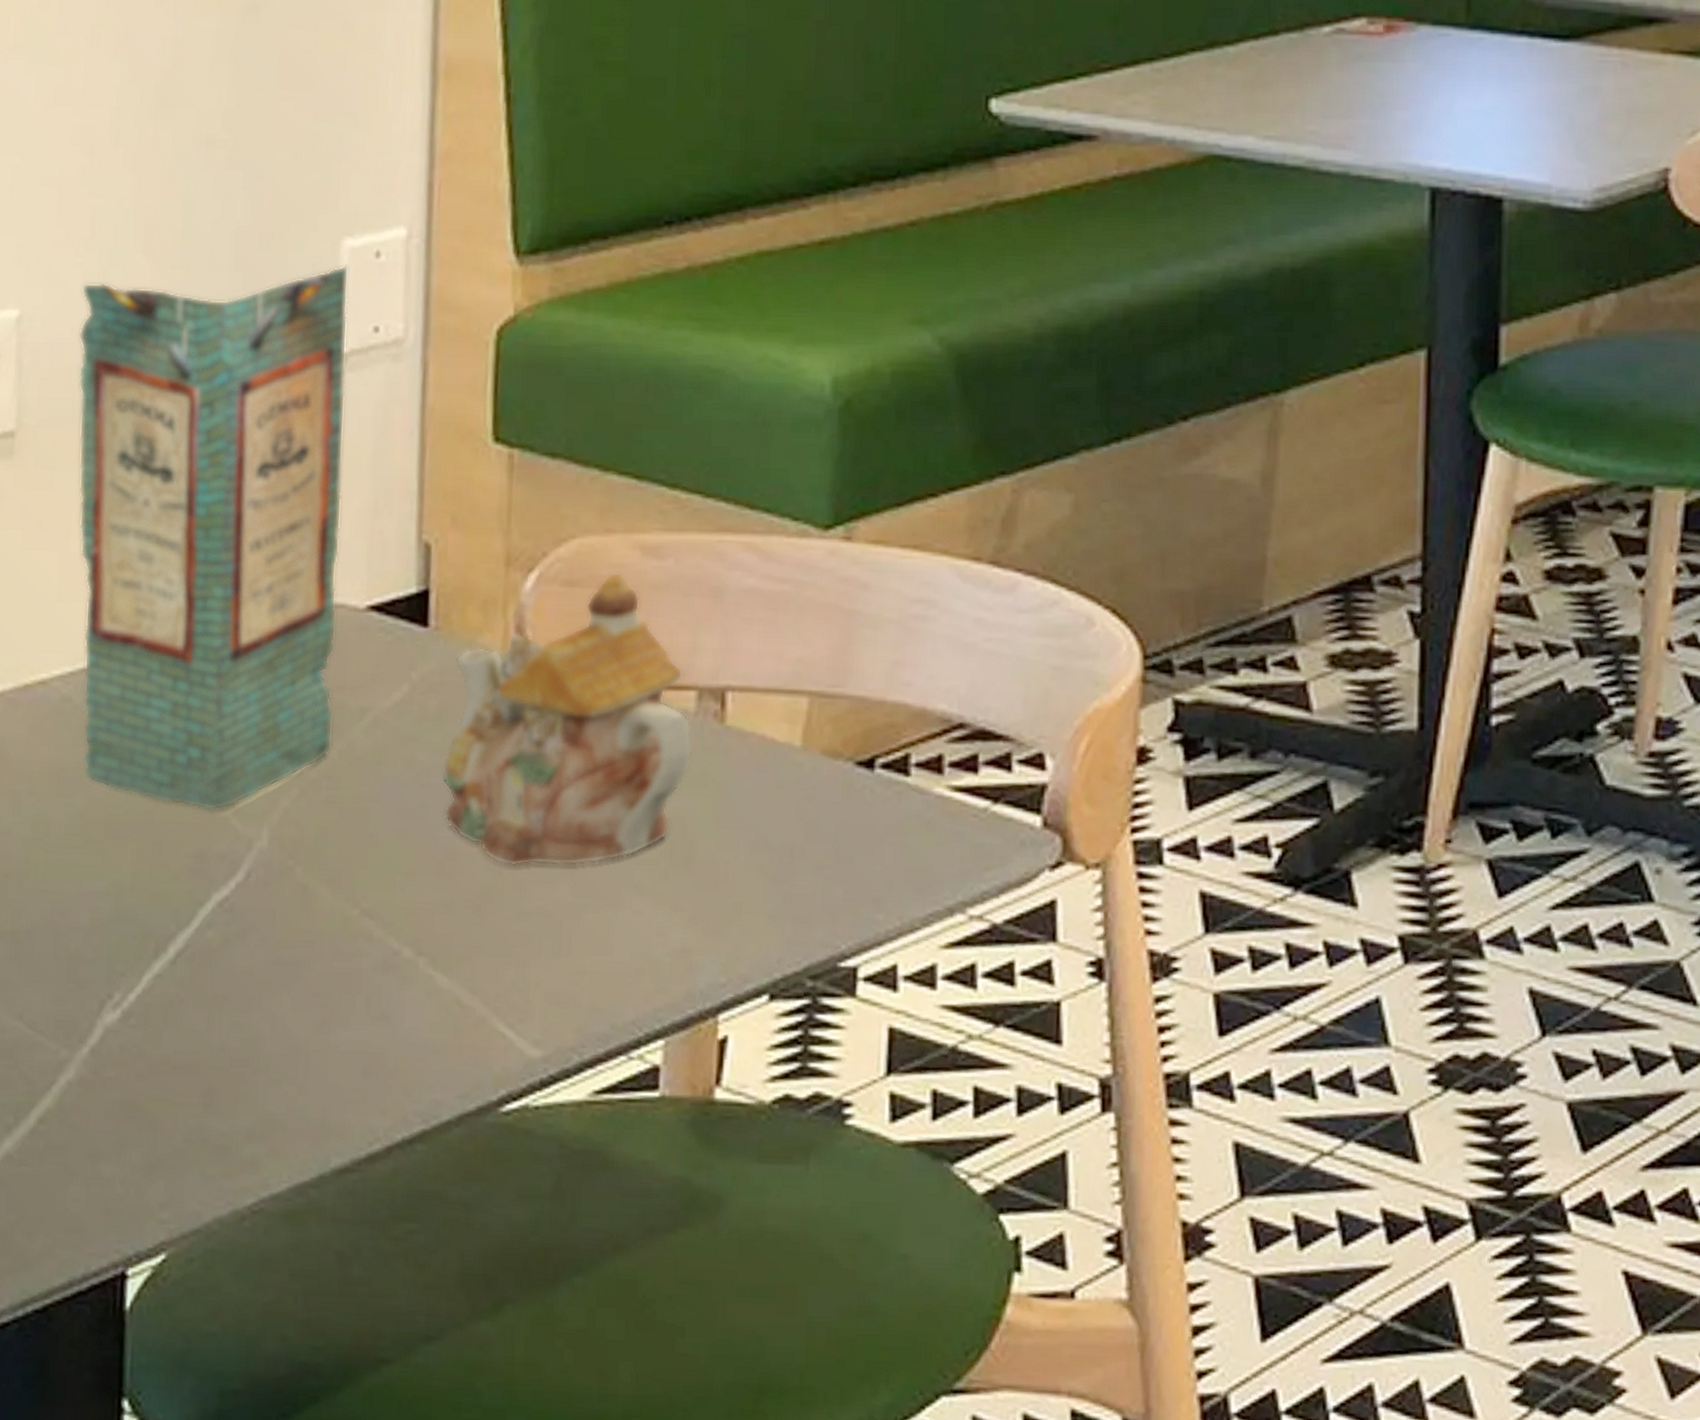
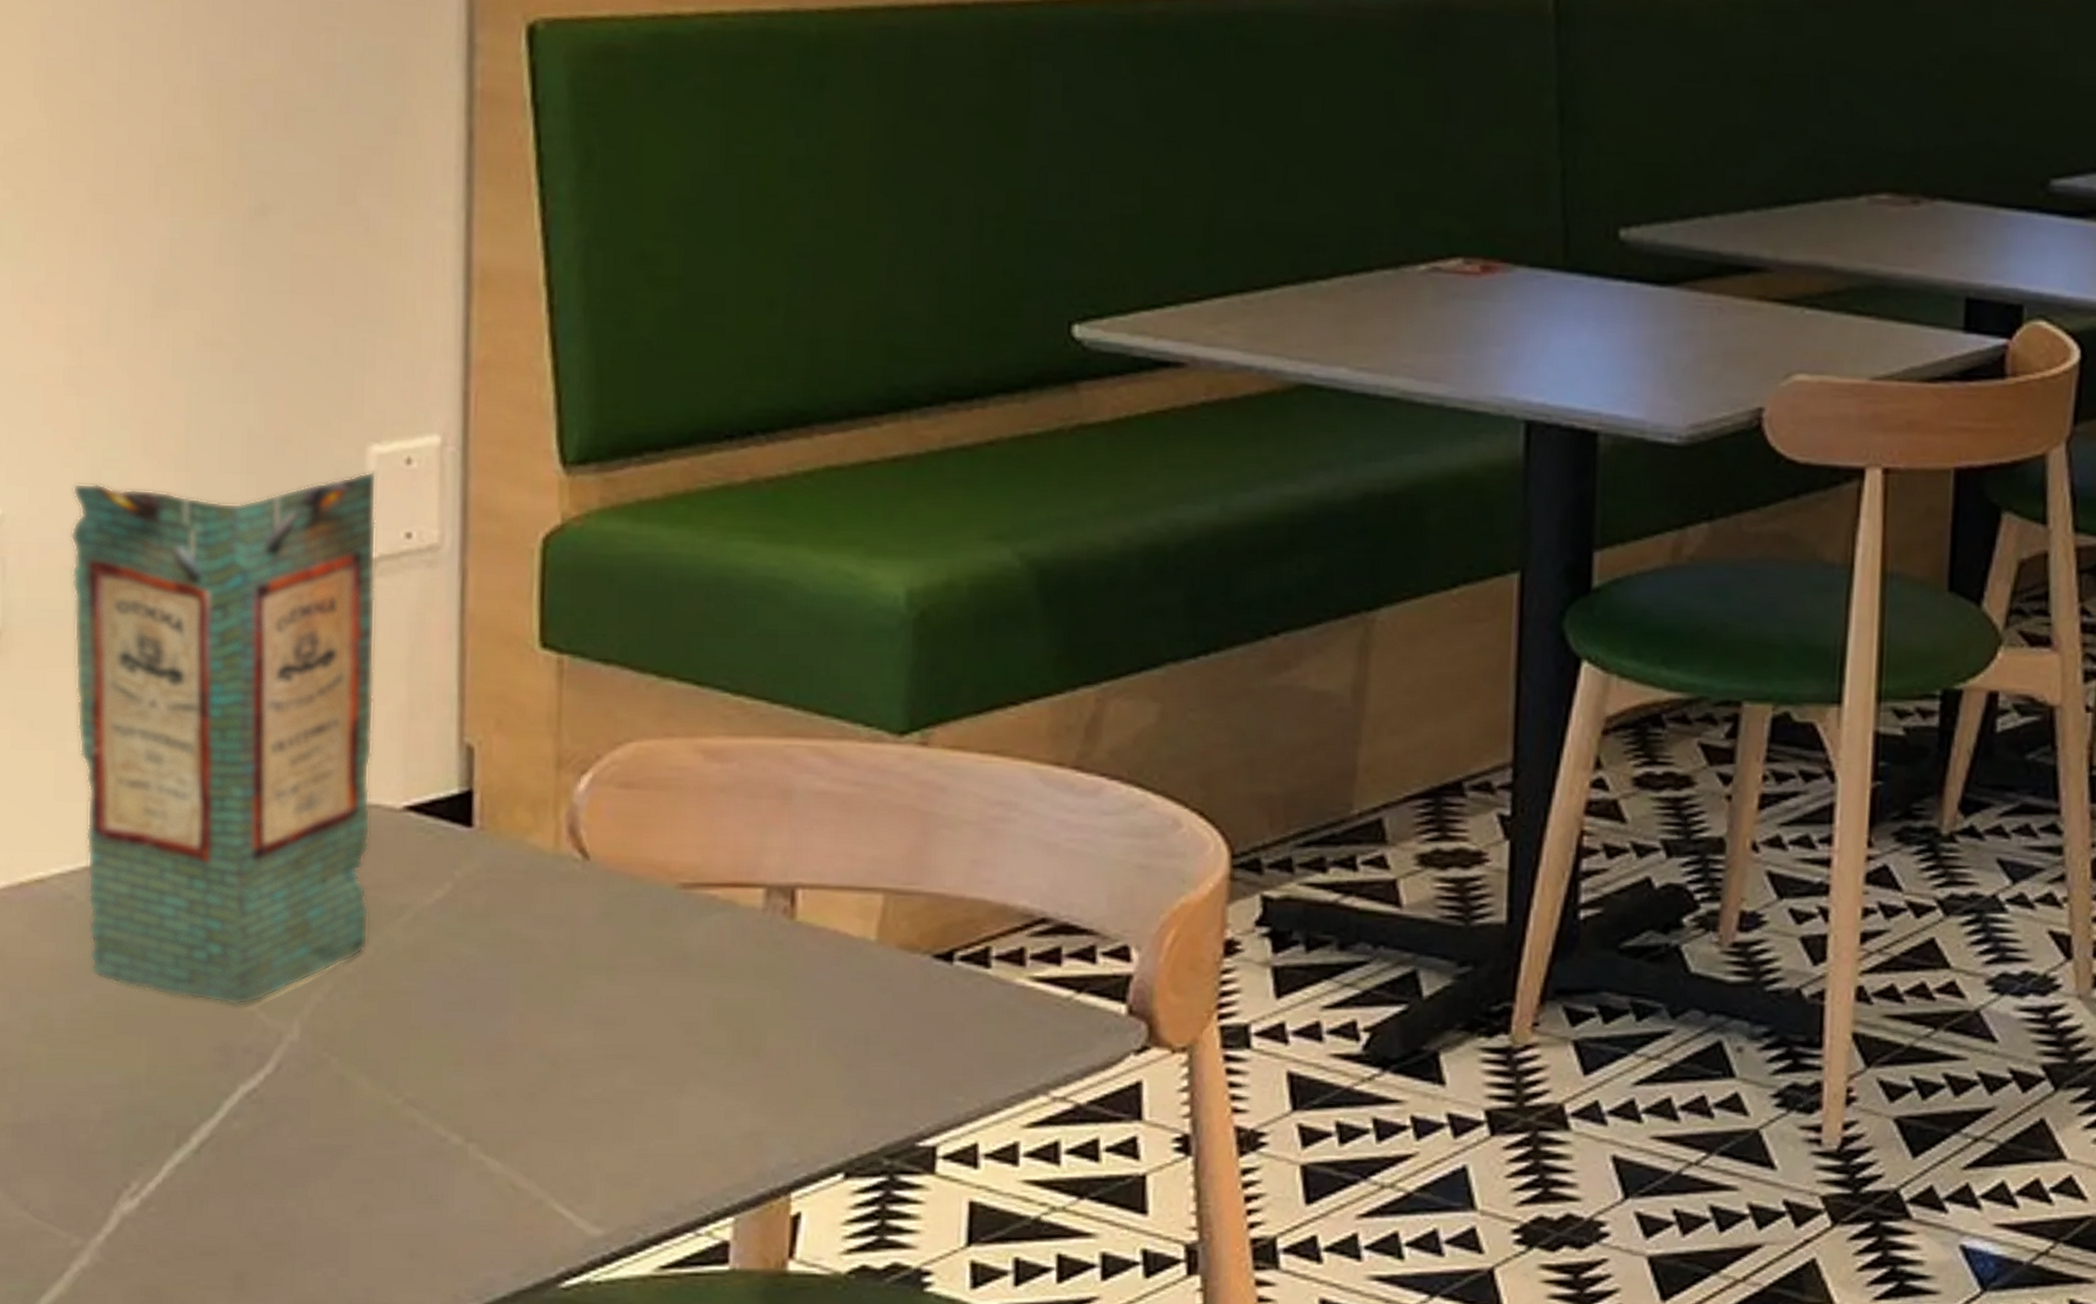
teapot: present [442,572,694,867] -> none [491,775,762,1056]

